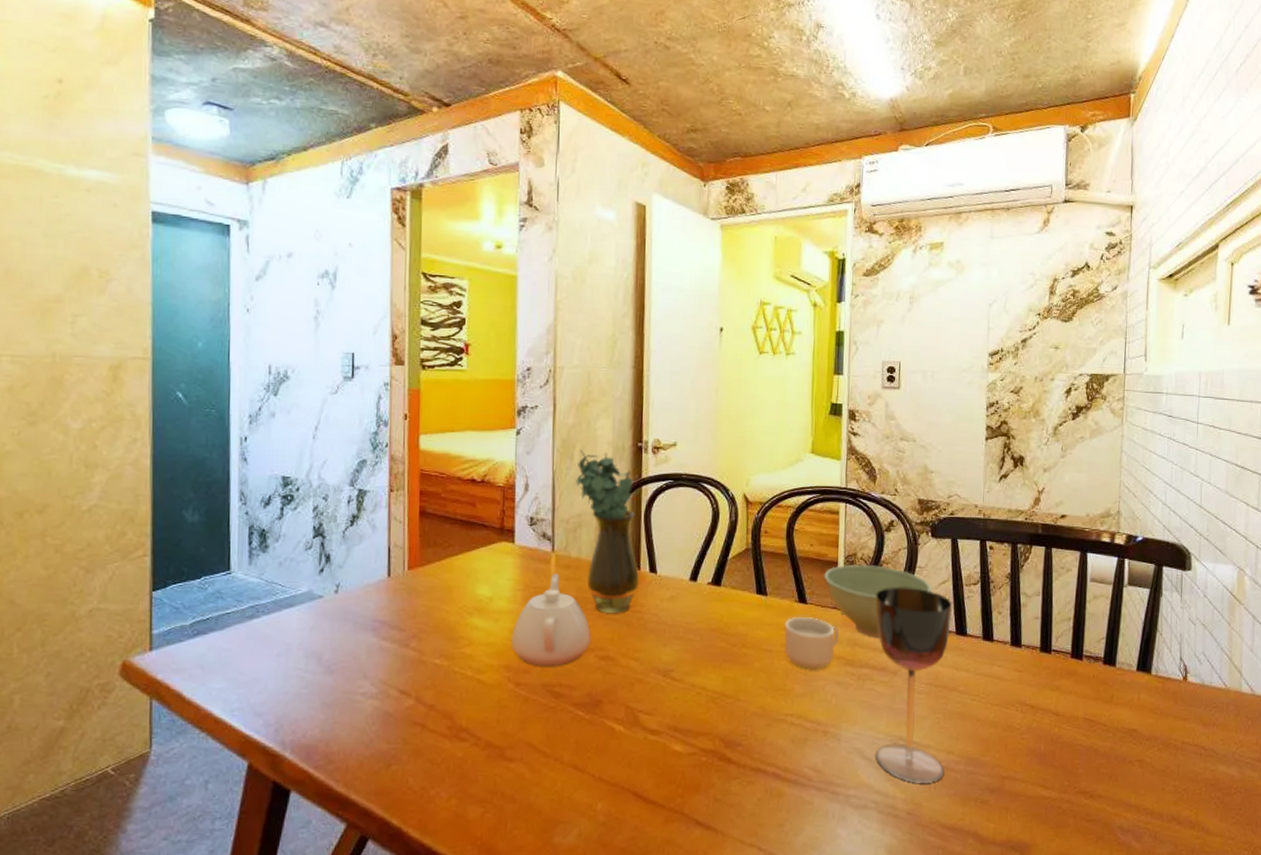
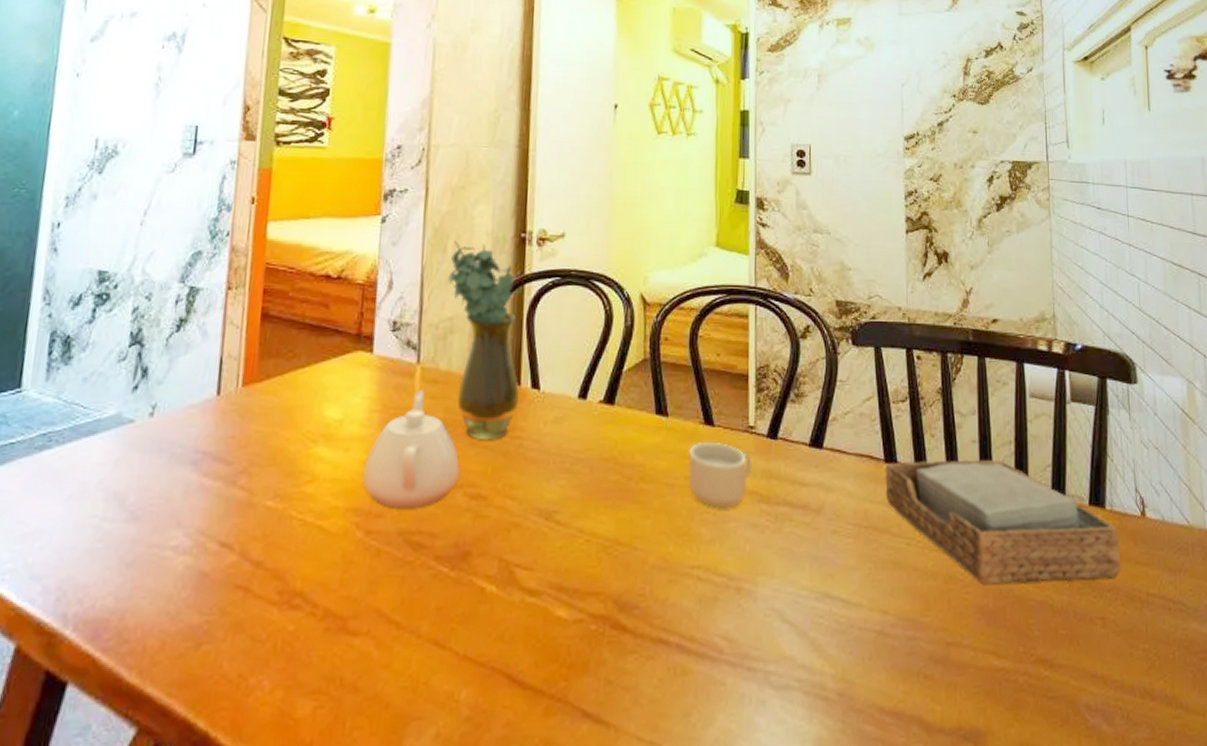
bowl: present [824,565,933,637] -> none [733,378,856,467]
wineglass: present [875,587,953,784] -> none [793,405,880,655]
napkin holder: none [955,633,1162,732] -> present [885,459,1121,584]

